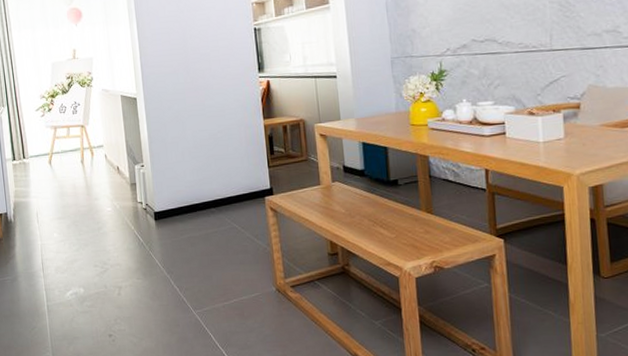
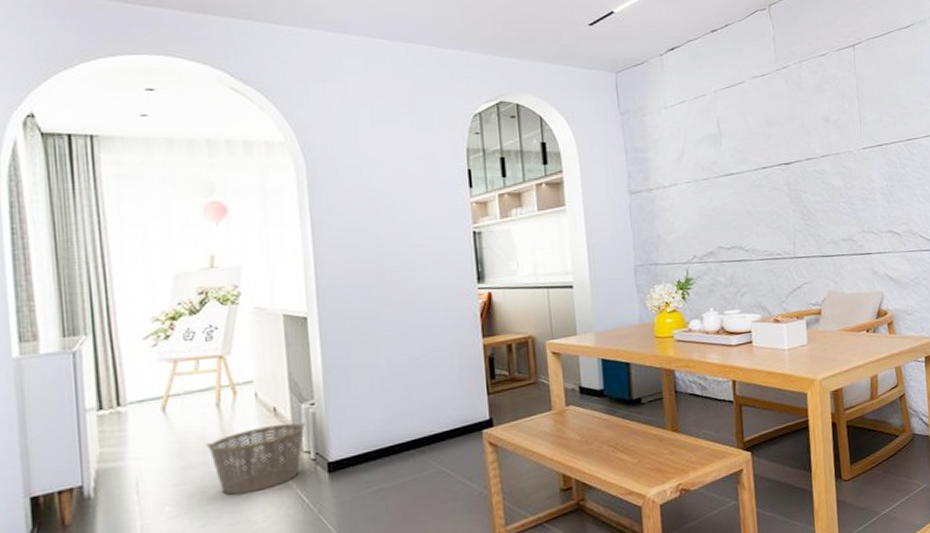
basket: none [76,179,138,230] -> present [205,422,305,496]

